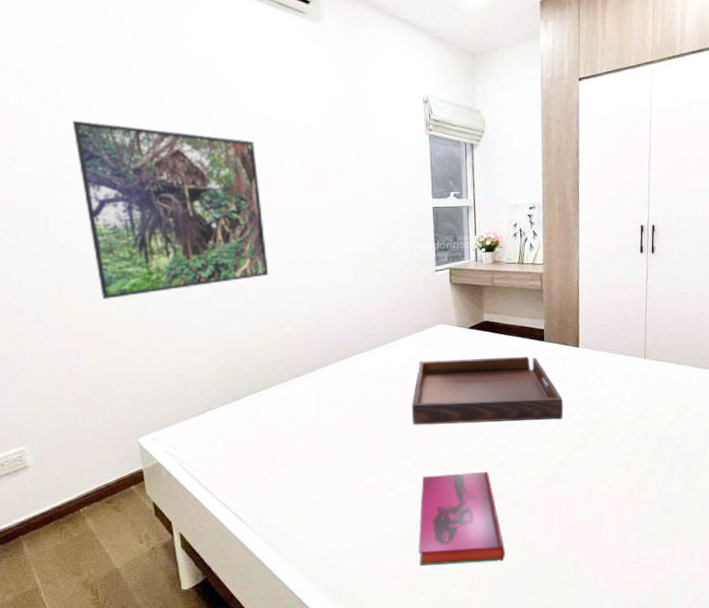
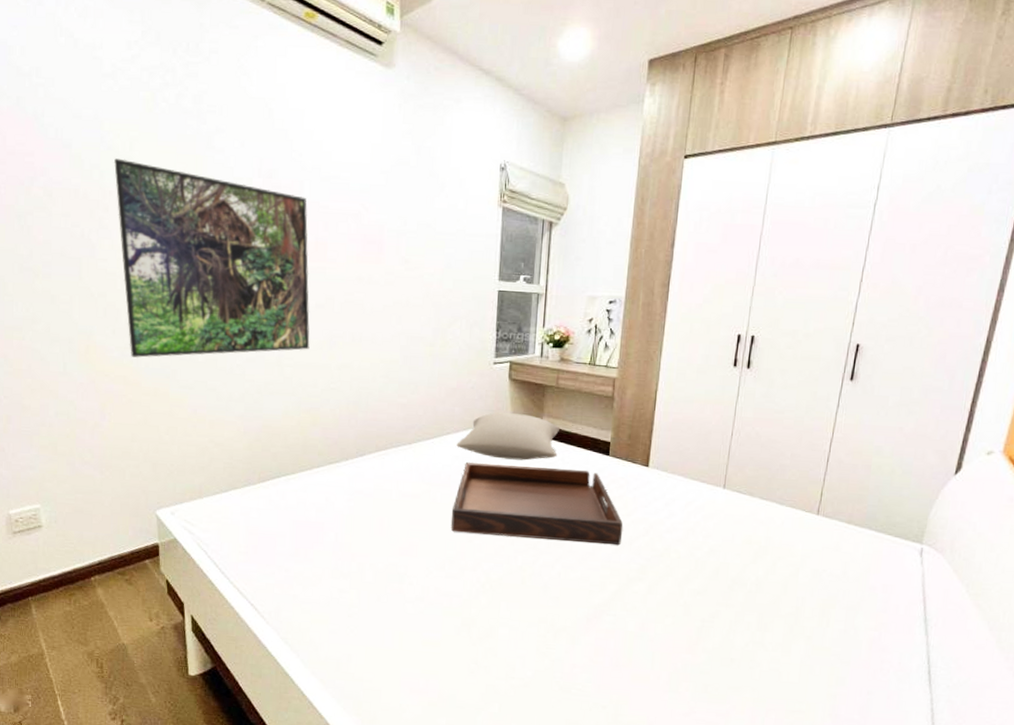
pillow: none [410,313,499,355] -> present [456,412,559,461]
hardback book: present [419,472,505,565] -> none [443,589,539,693]

